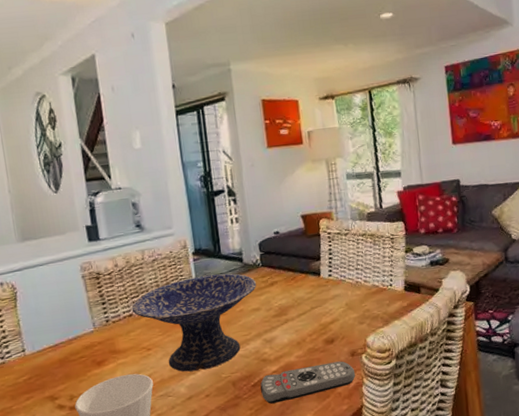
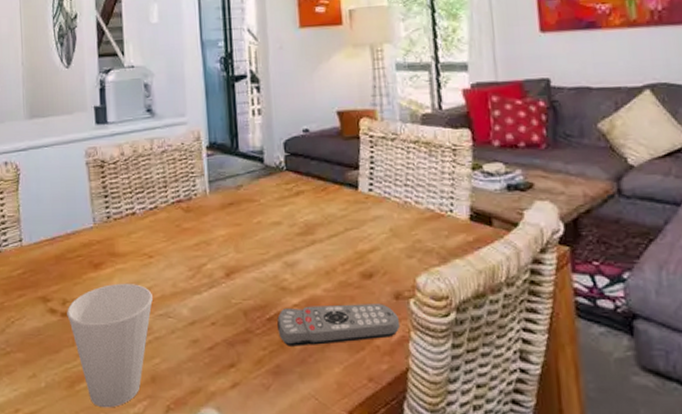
decorative bowl: present [131,273,257,372] -> none [135,174,279,291]

